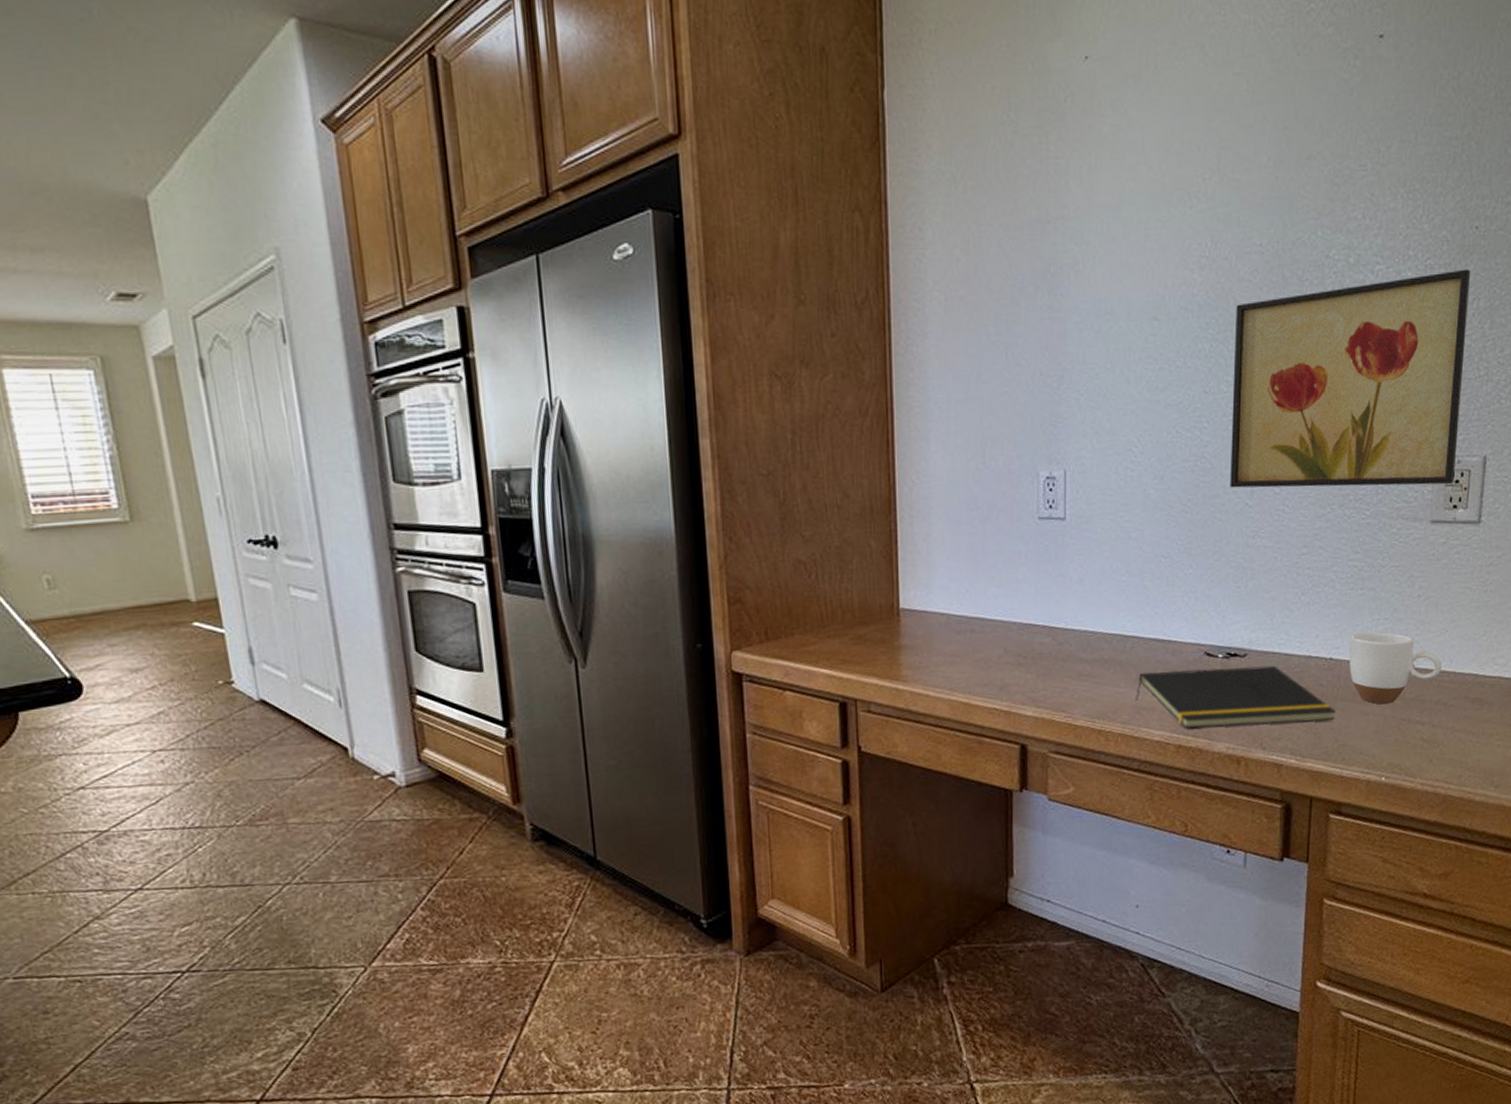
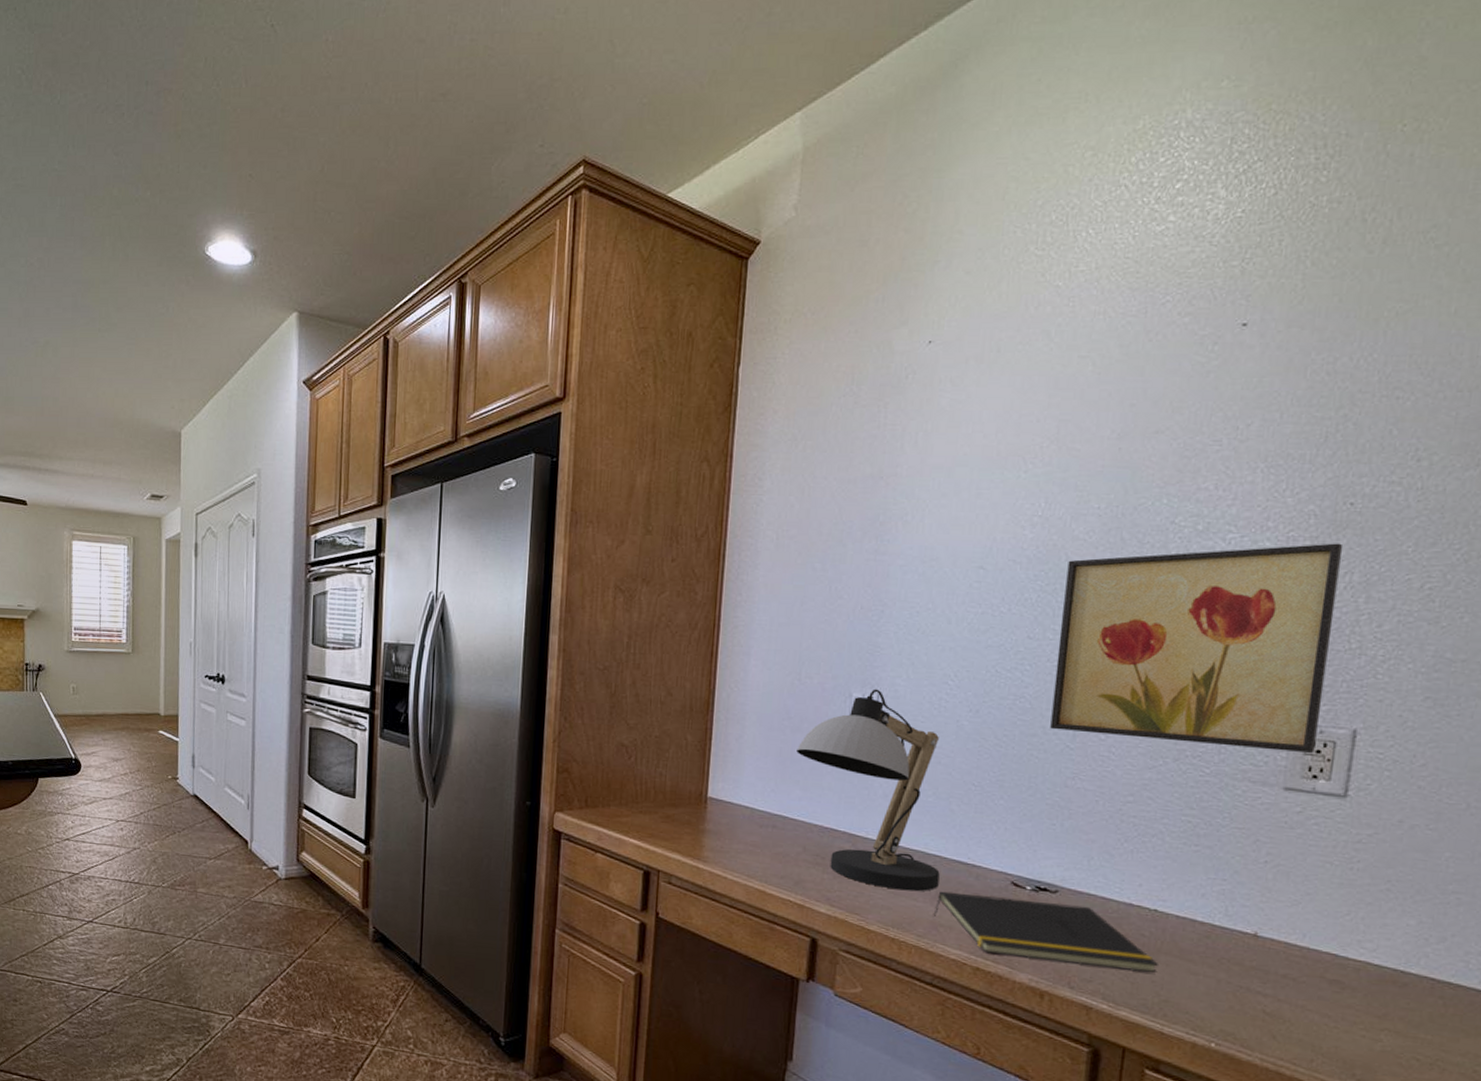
desk lamp: none [988,464,1139,679] -> present [796,689,940,892]
mug: present [1349,631,1442,705] -> none [1177,888,1293,968]

